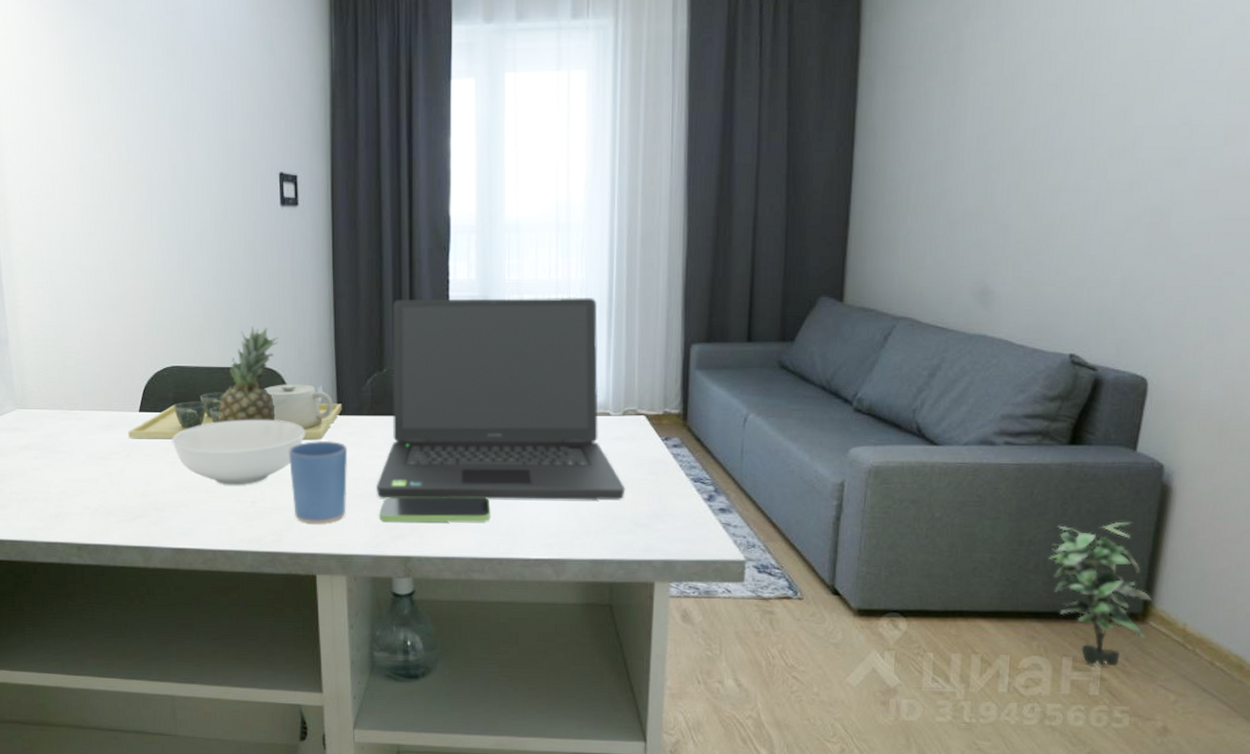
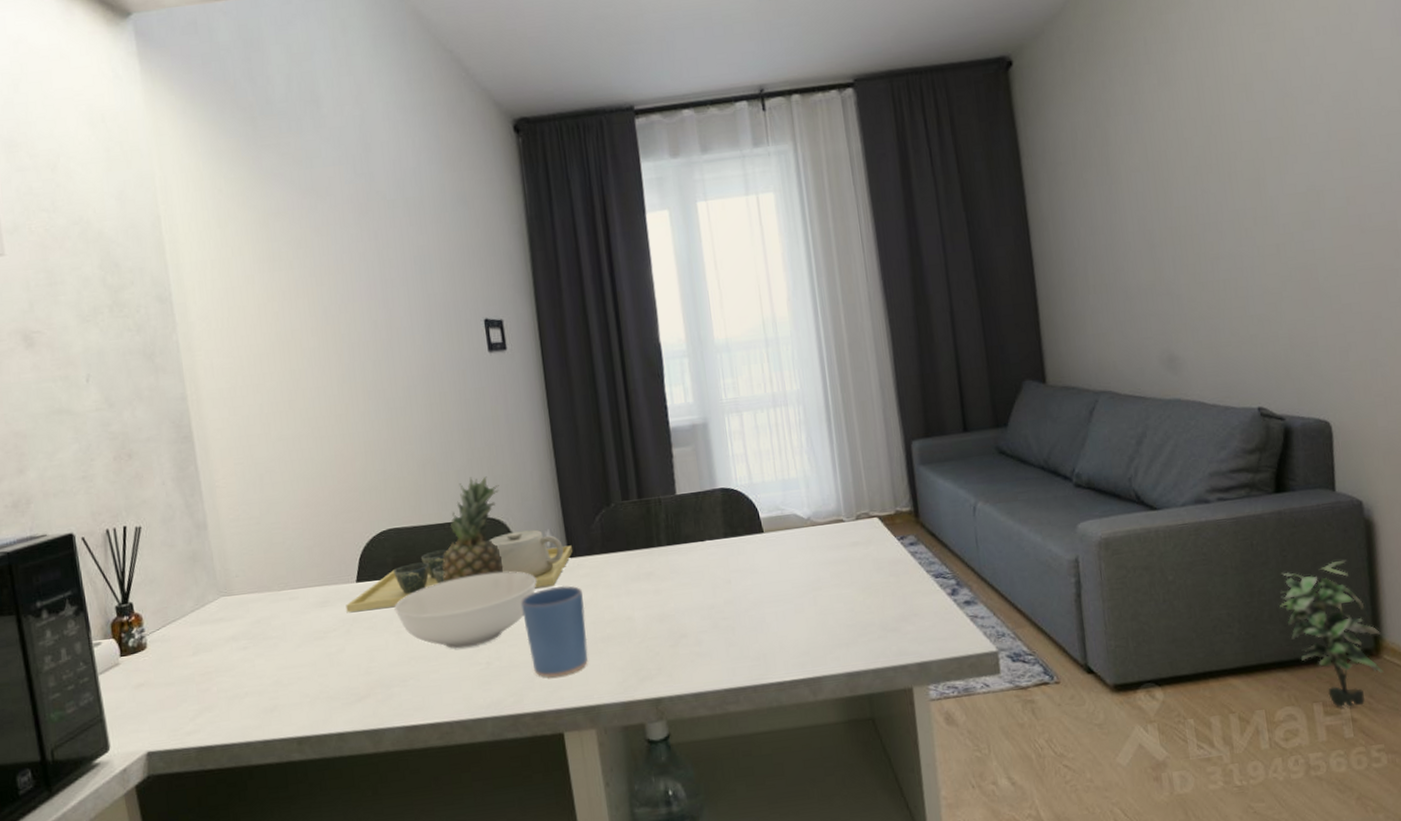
laptop: present [376,297,625,500] -> none [613,407,870,639]
phone: present [379,496,490,522] -> none [623,623,739,664]

